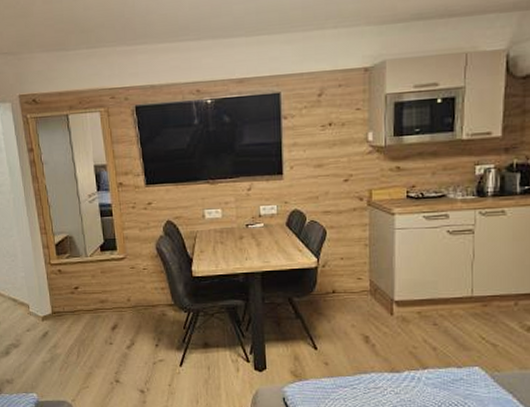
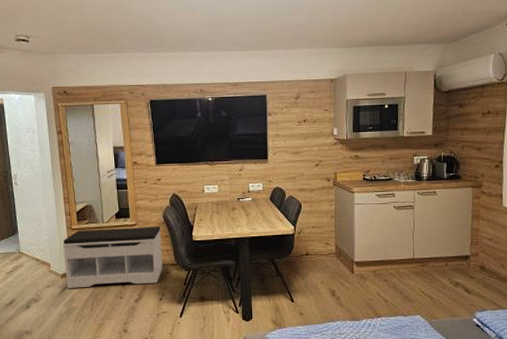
bench: none [41,259,158,332] -> present [62,226,163,288]

